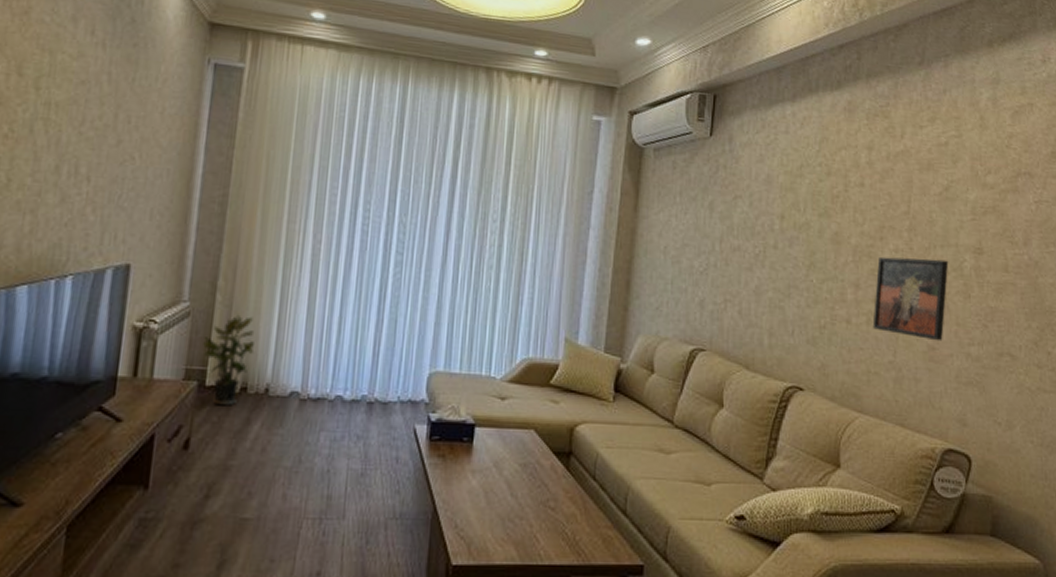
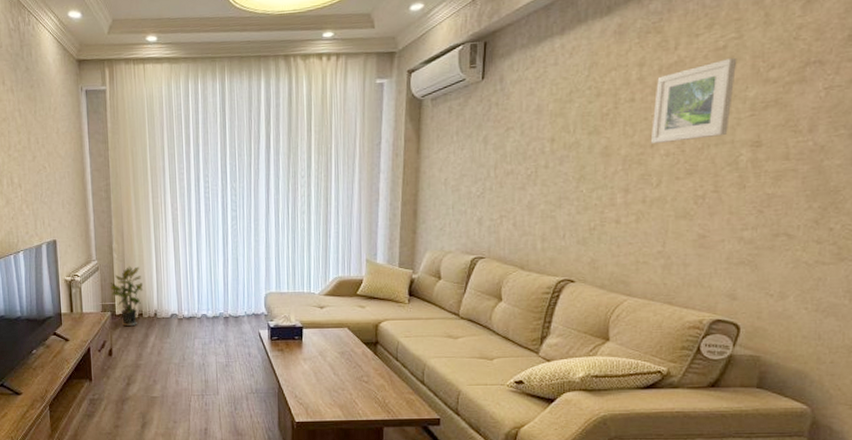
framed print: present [872,256,949,342] -> none [642,157,723,230]
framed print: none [879,155,958,238] -> present [650,57,737,144]

